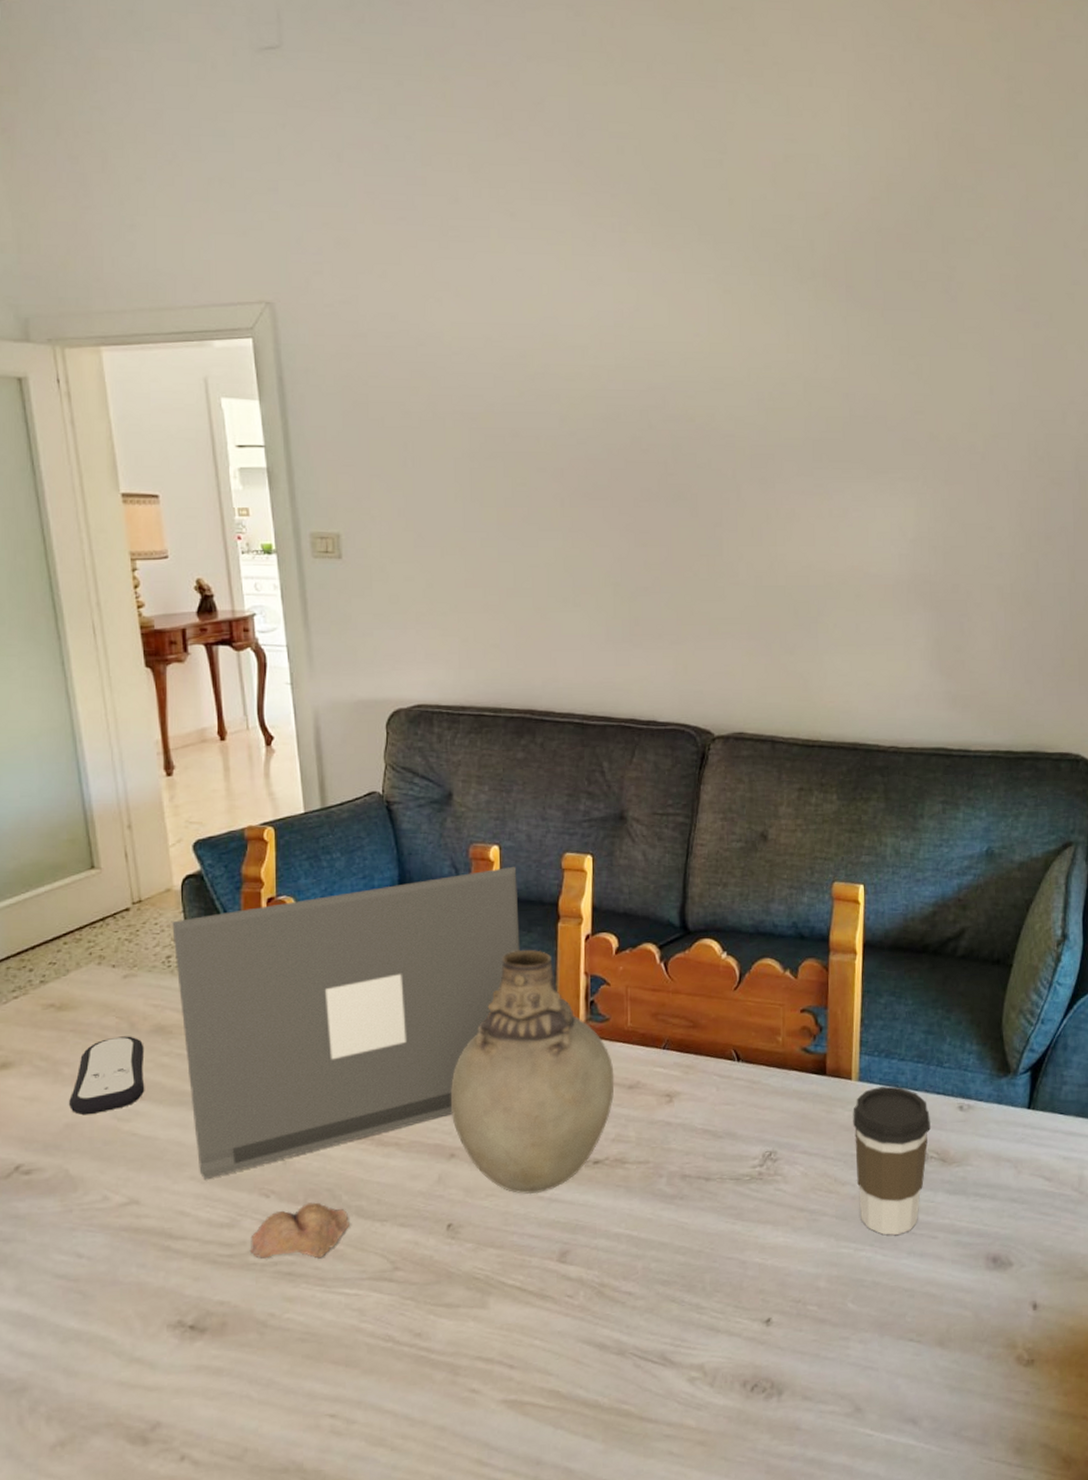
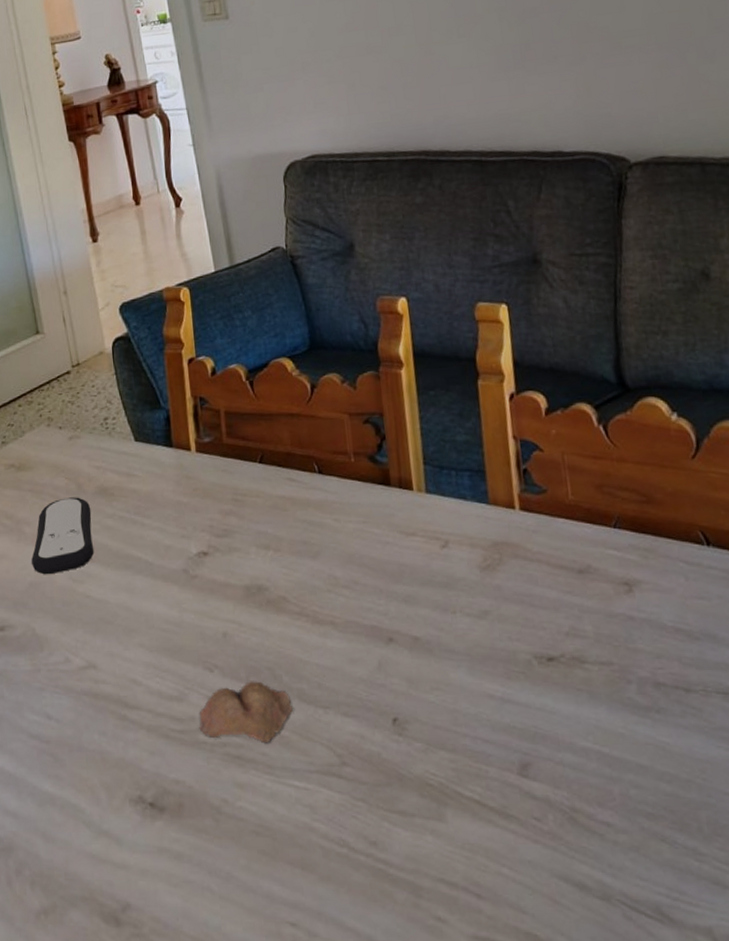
laptop: present [172,866,520,1179] -> none [106,319,440,647]
vase: present [451,949,615,1195] -> none [382,410,562,692]

